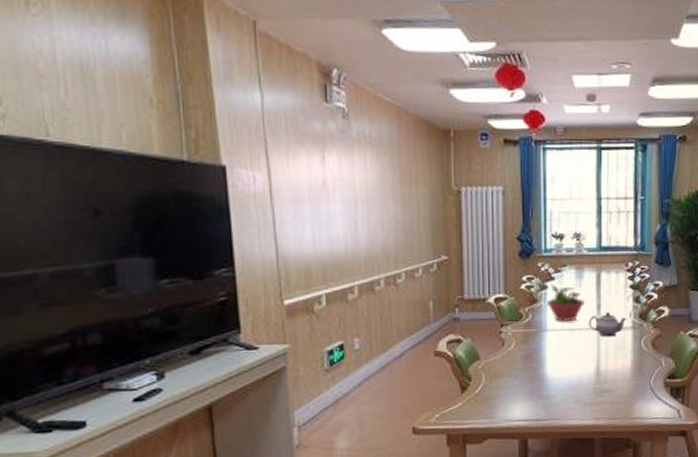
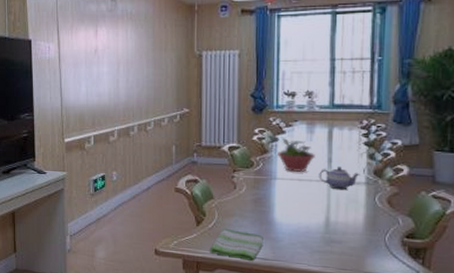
dish towel: none [477,391,535,424] -> present [209,228,263,261]

